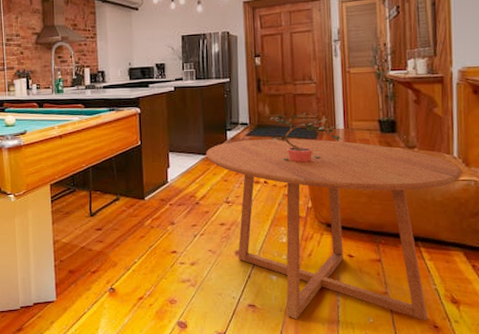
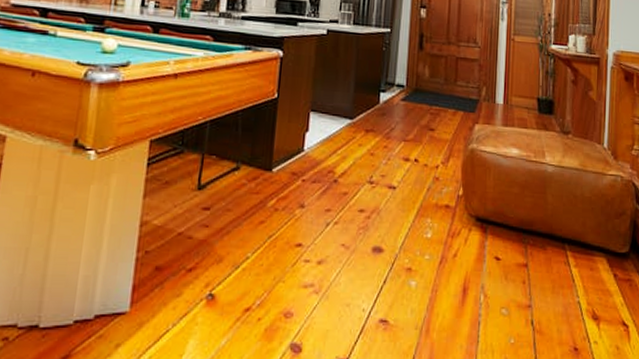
dining table: present [206,138,463,321] -> none [354,105,611,341]
potted plant: present [271,113,342,162] -> none [428,80,501,140]

